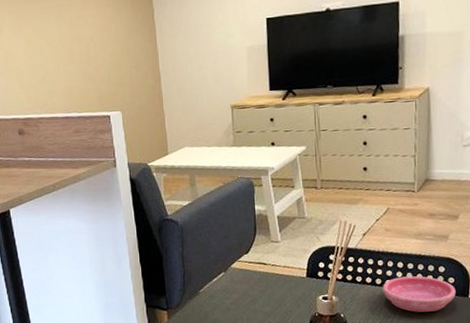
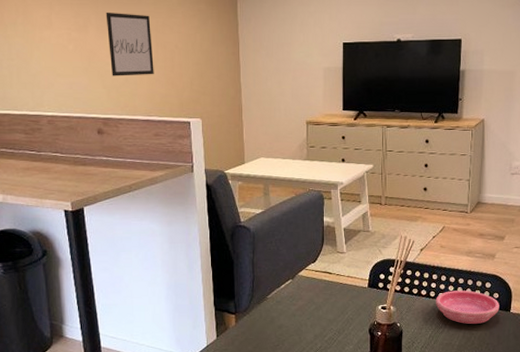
wall art: none [19,9,71,75] -> present [106,12,154,76]

